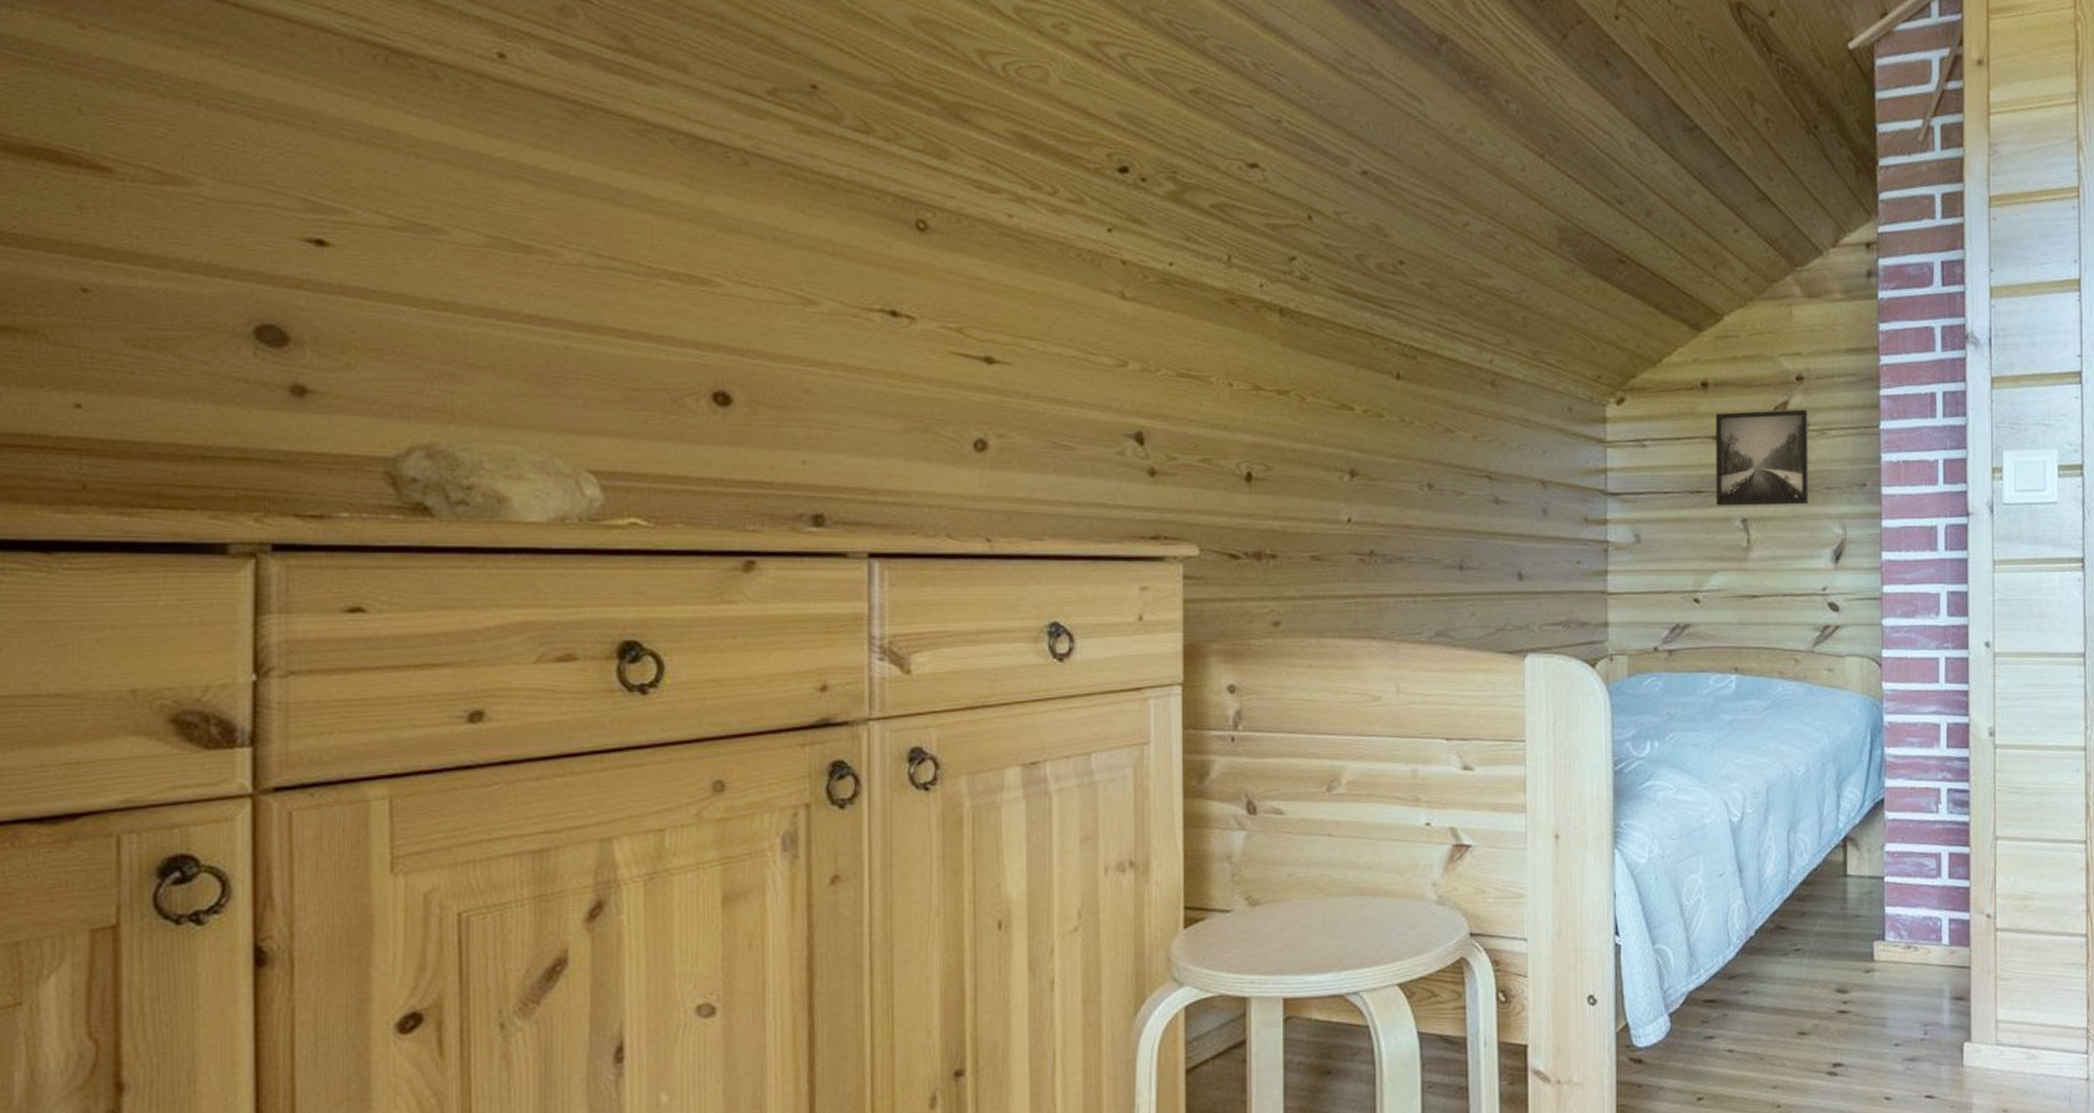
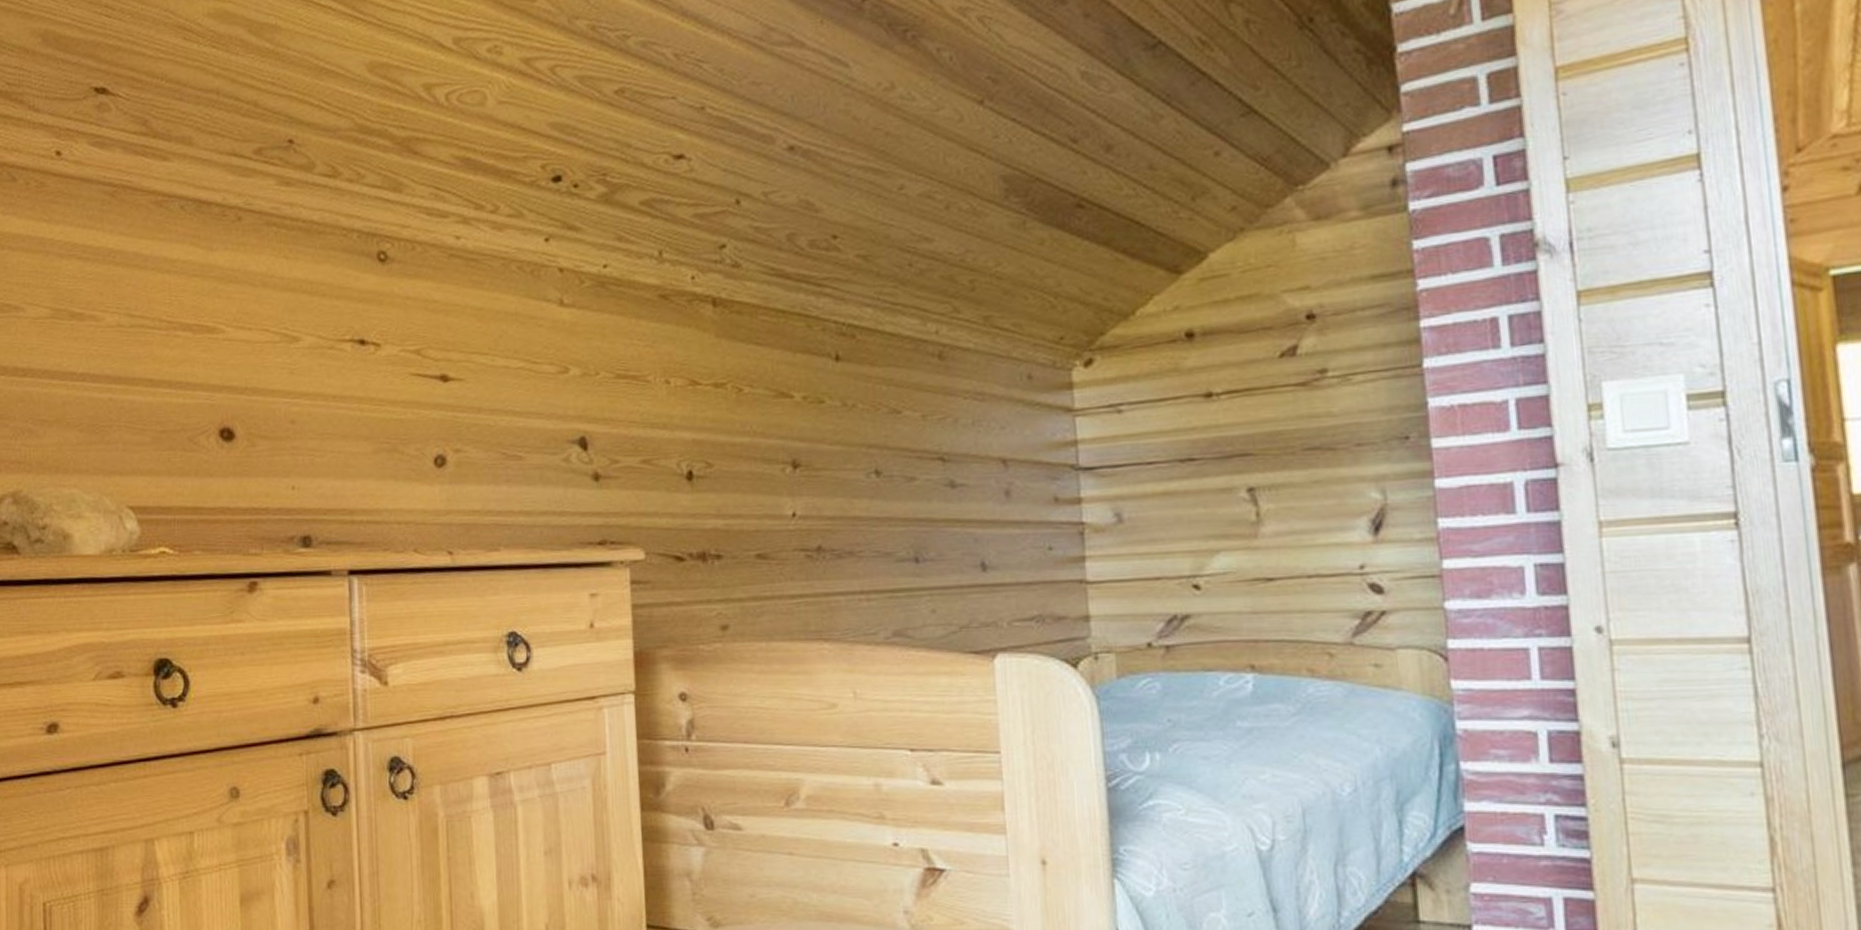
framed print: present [1715,409,1809,506] -> none [1205,352,1333,475]

